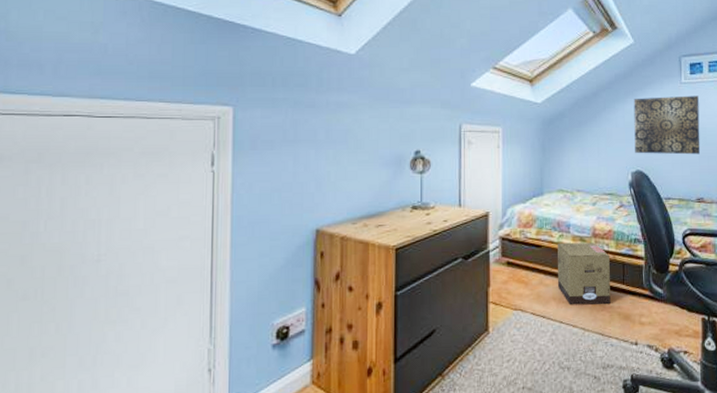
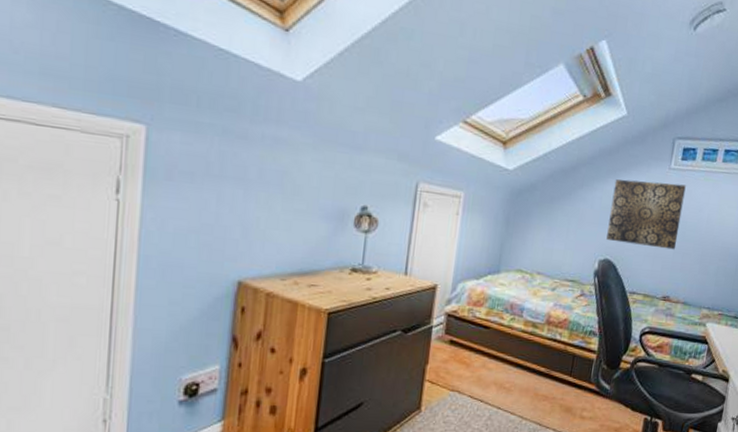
cardboard box: present [557,242,611,305] -> none [500,326,561,396]

